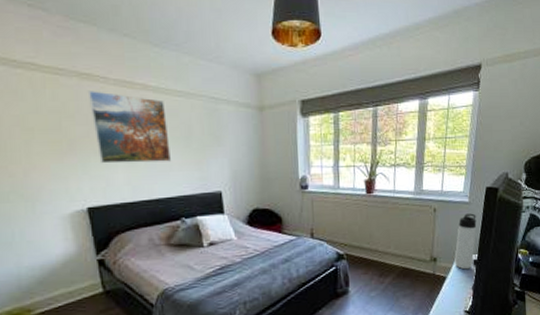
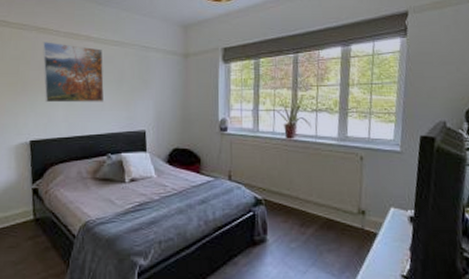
thermos bottle: present [454,213,477,270] -> none [386,164,412,227]

